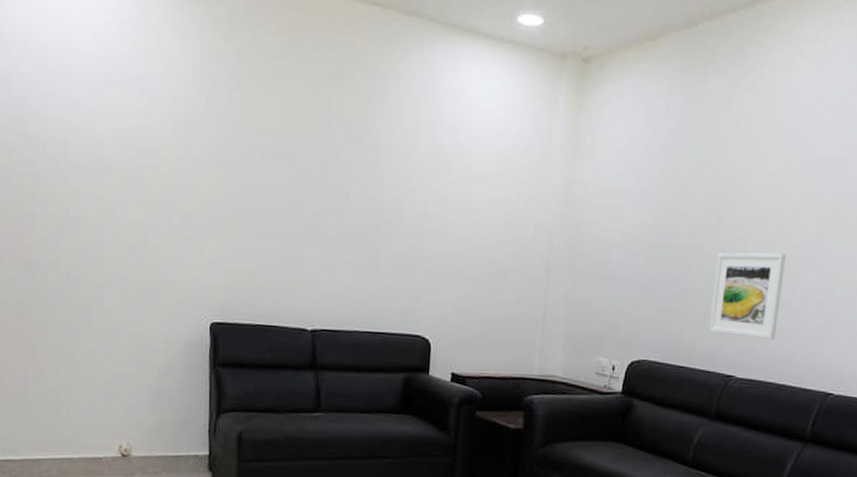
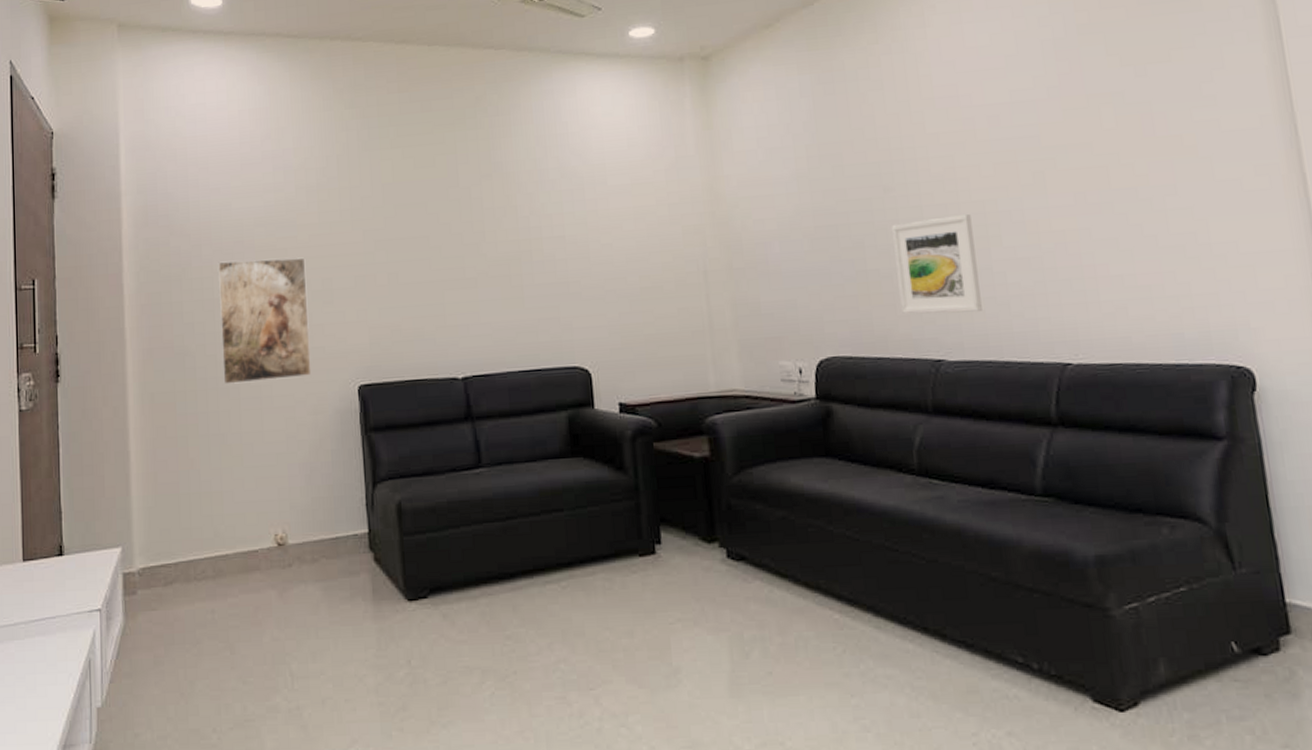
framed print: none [74,179,167,307] -> present [217,257,312,385]

